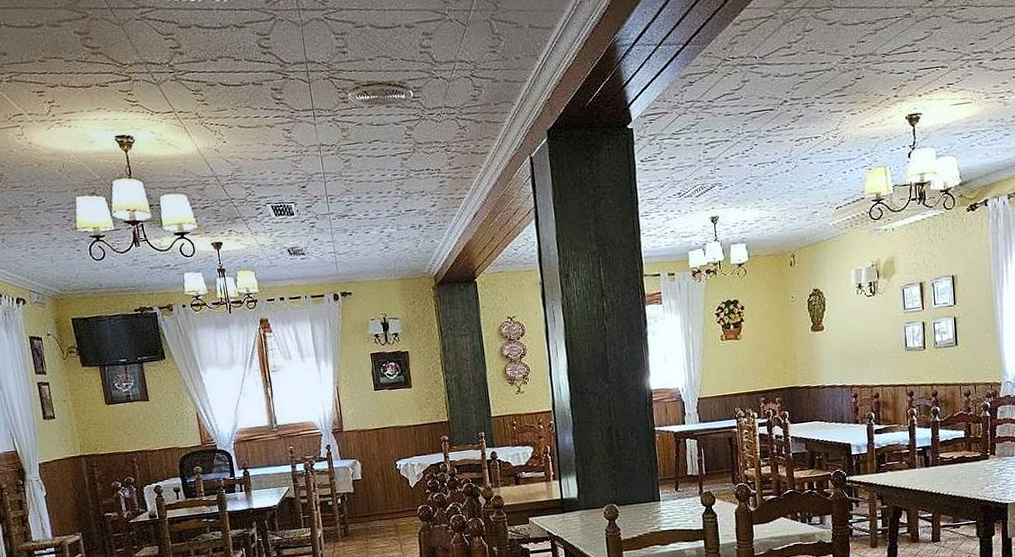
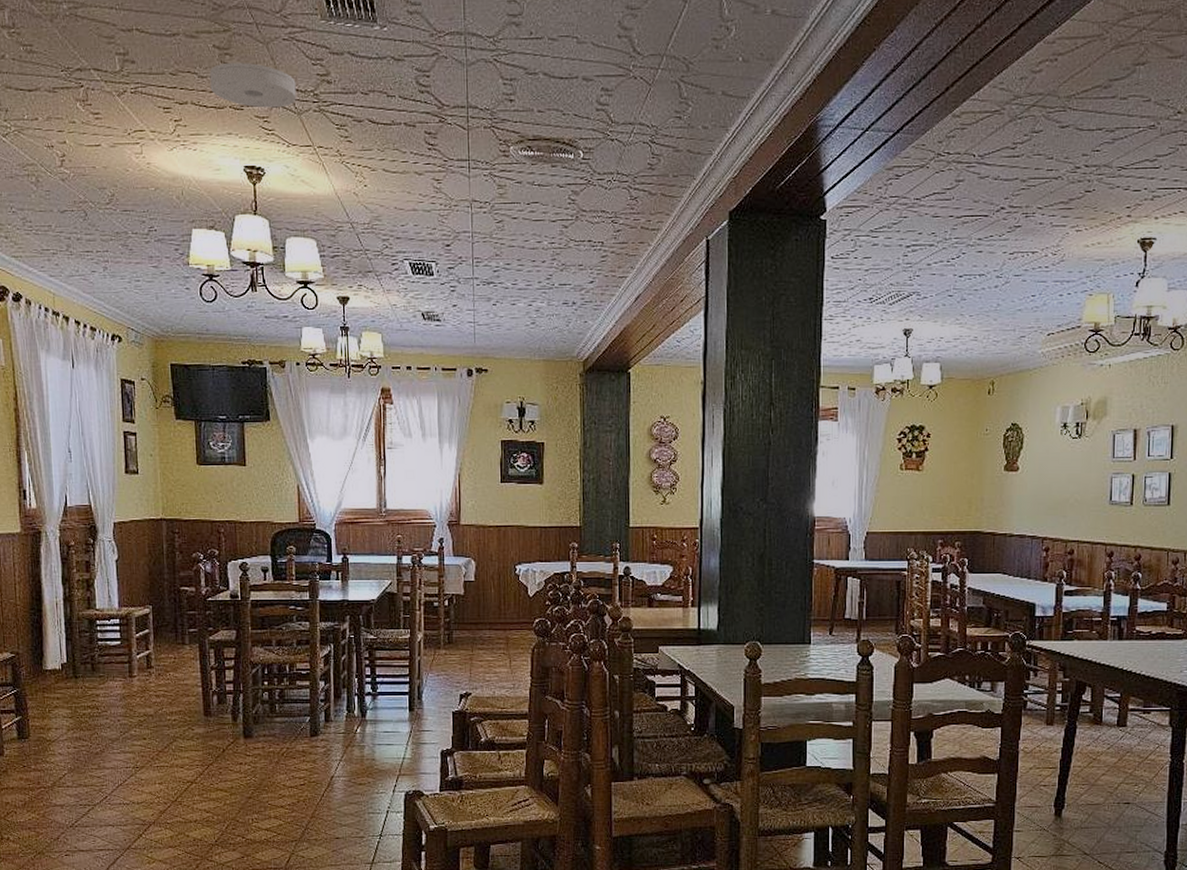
smoke detector: none [74,43,154,83] -> present [209,62,297,108]

